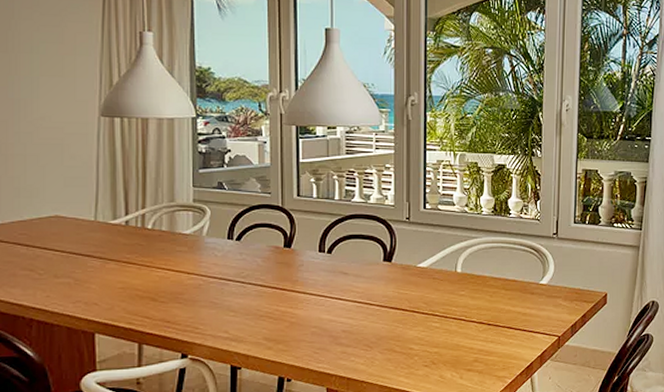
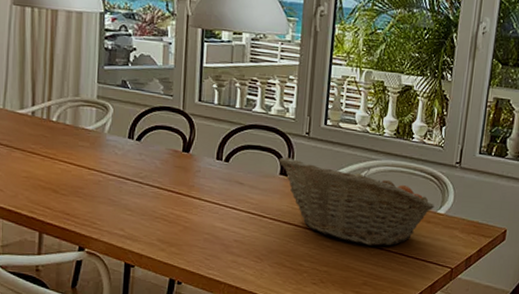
fruit basket: none [381,243,536,323] -> present [279,157,435,246]

